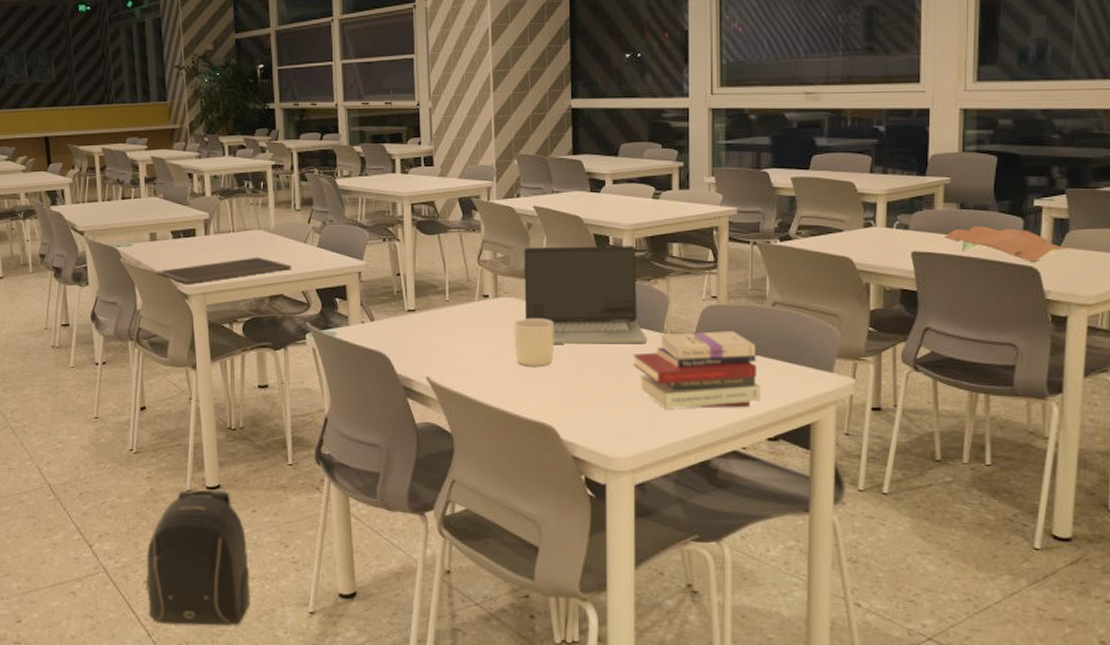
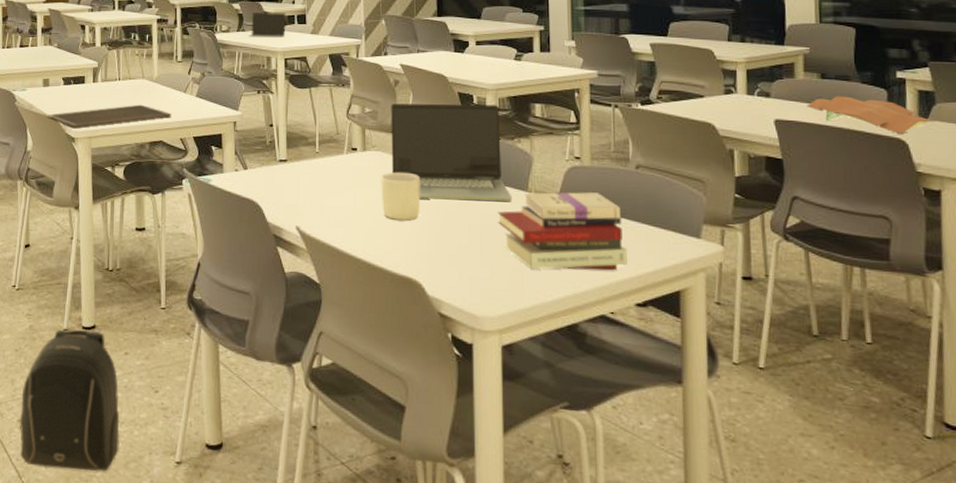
laptop: none [372,155,412,183] -> present [248,13,286,39]

